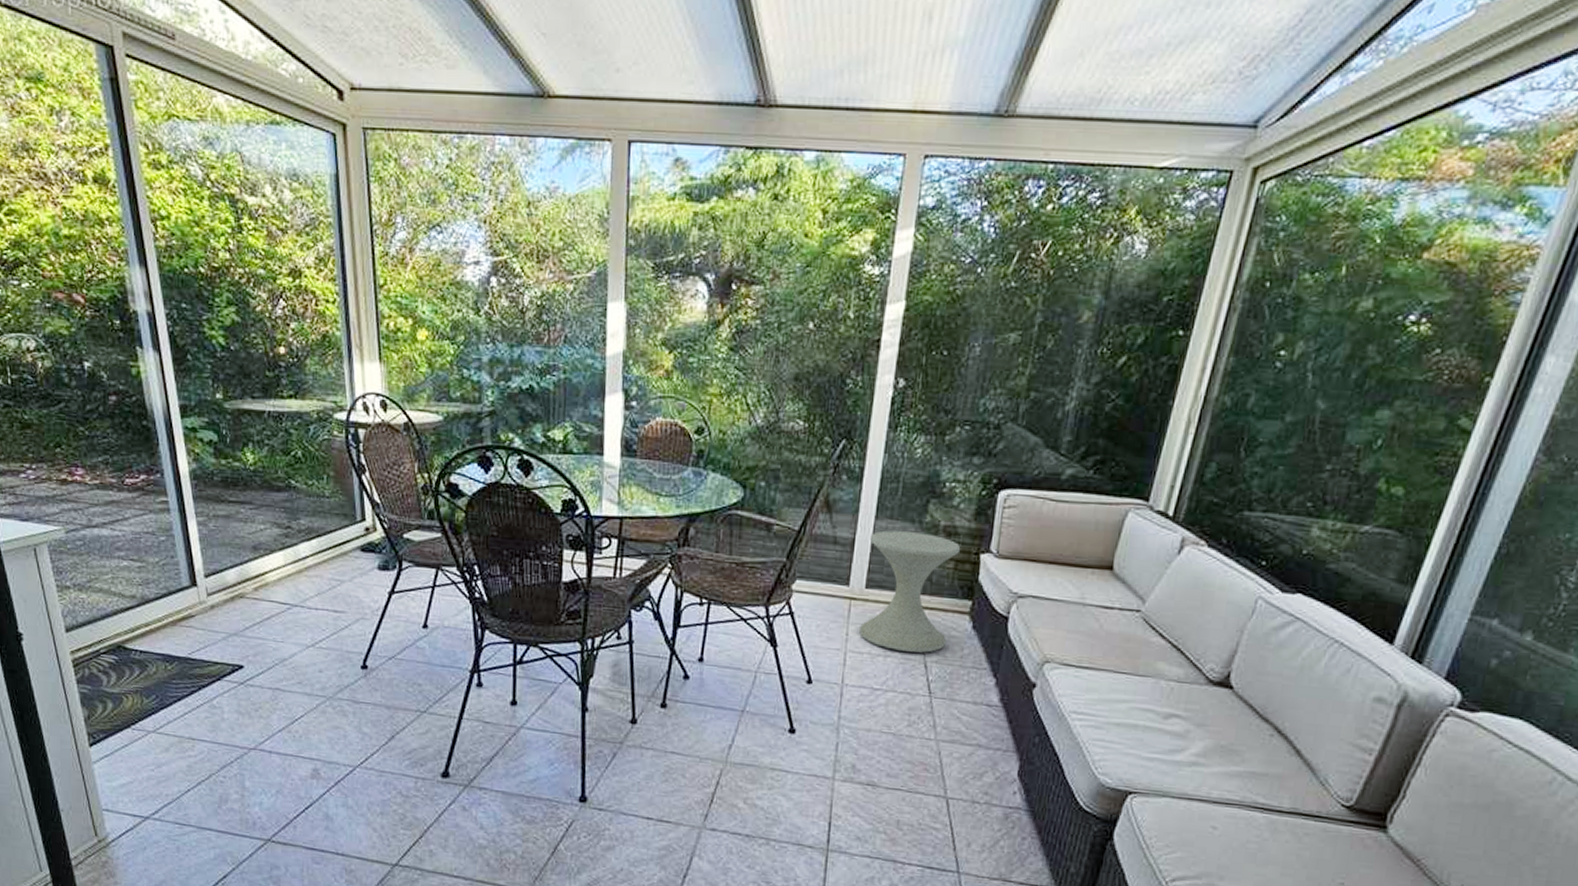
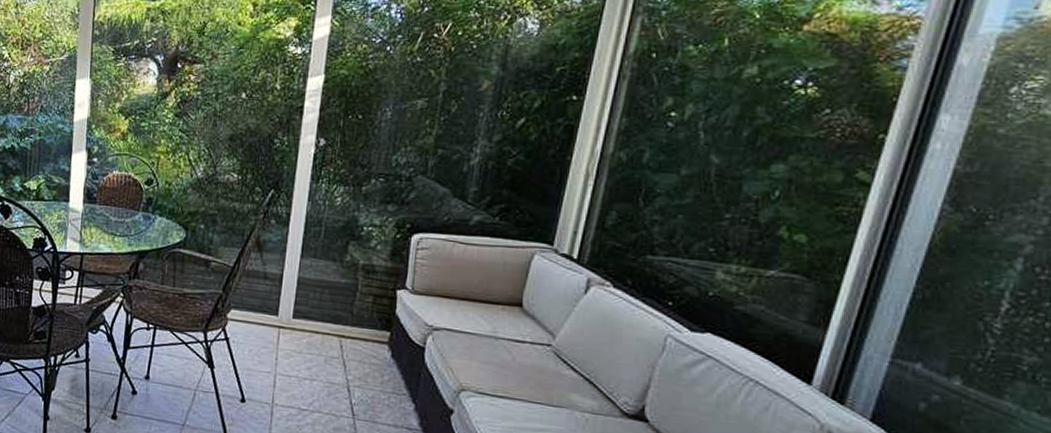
side table: present [858,530,961,653] -> none [287,268,379,378]

